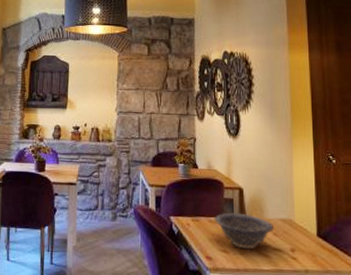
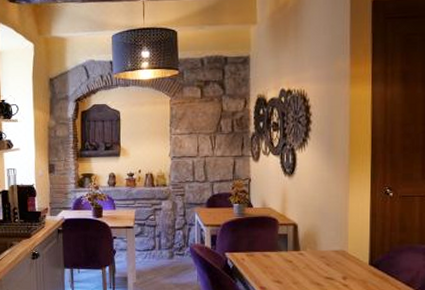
decorative bowl: present [214,212,274,250] -> none [268,246,326,279]

